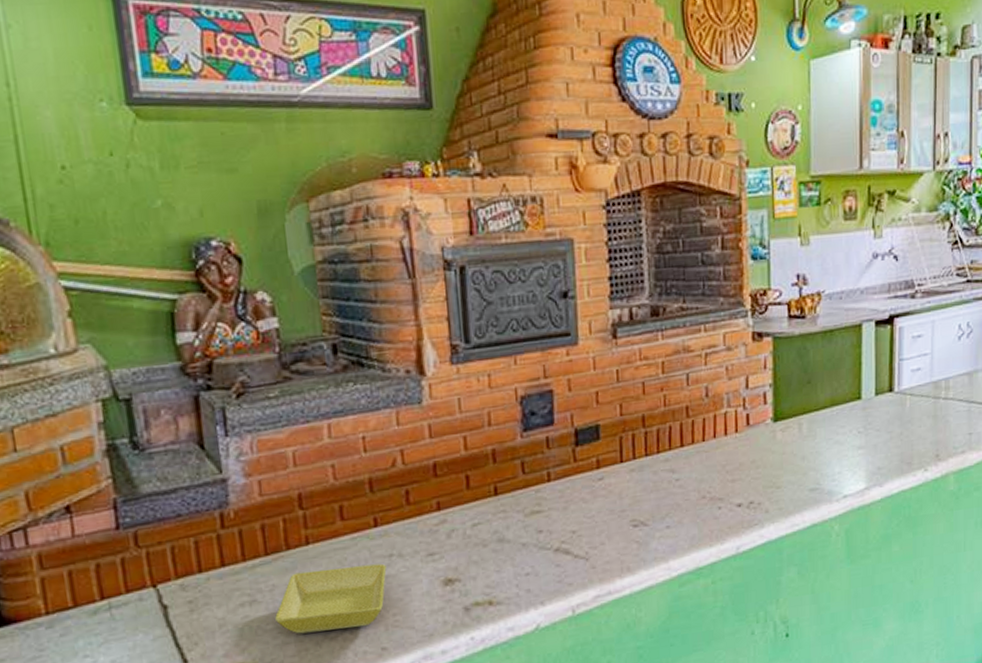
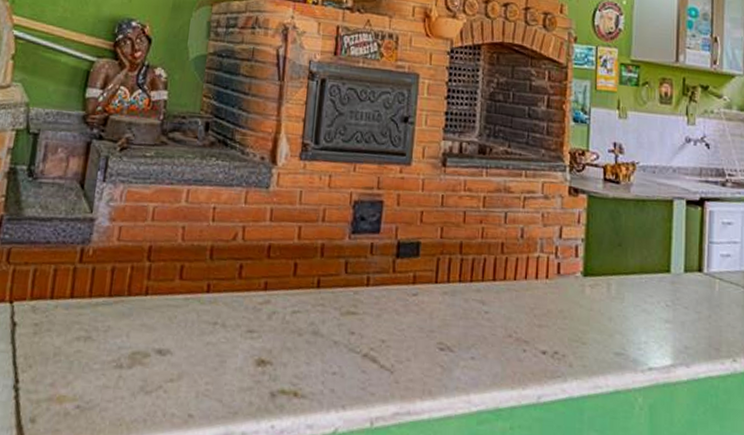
saucer: present [275,563,387,634] -> none [102,319,209,389]

